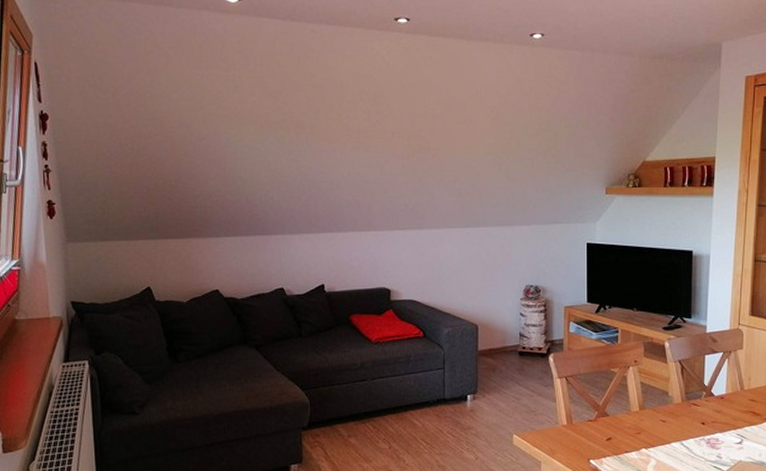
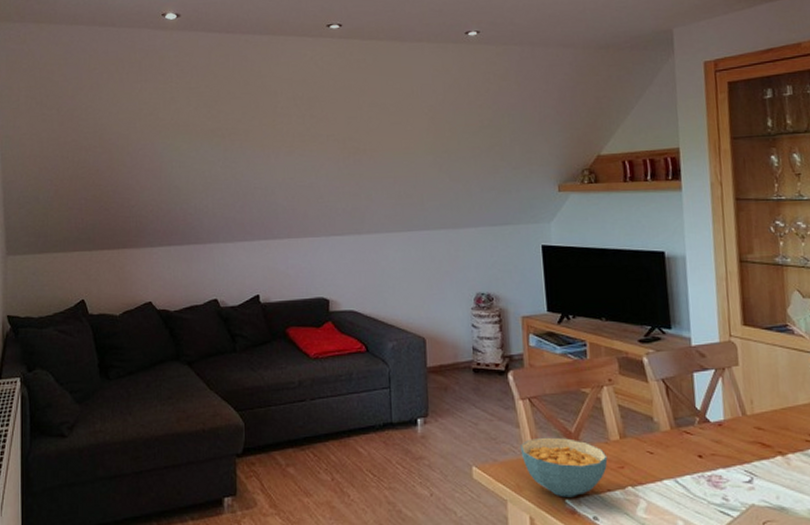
cereal bowl: none [555,409,628,459] -> present [520,437,608,498]

